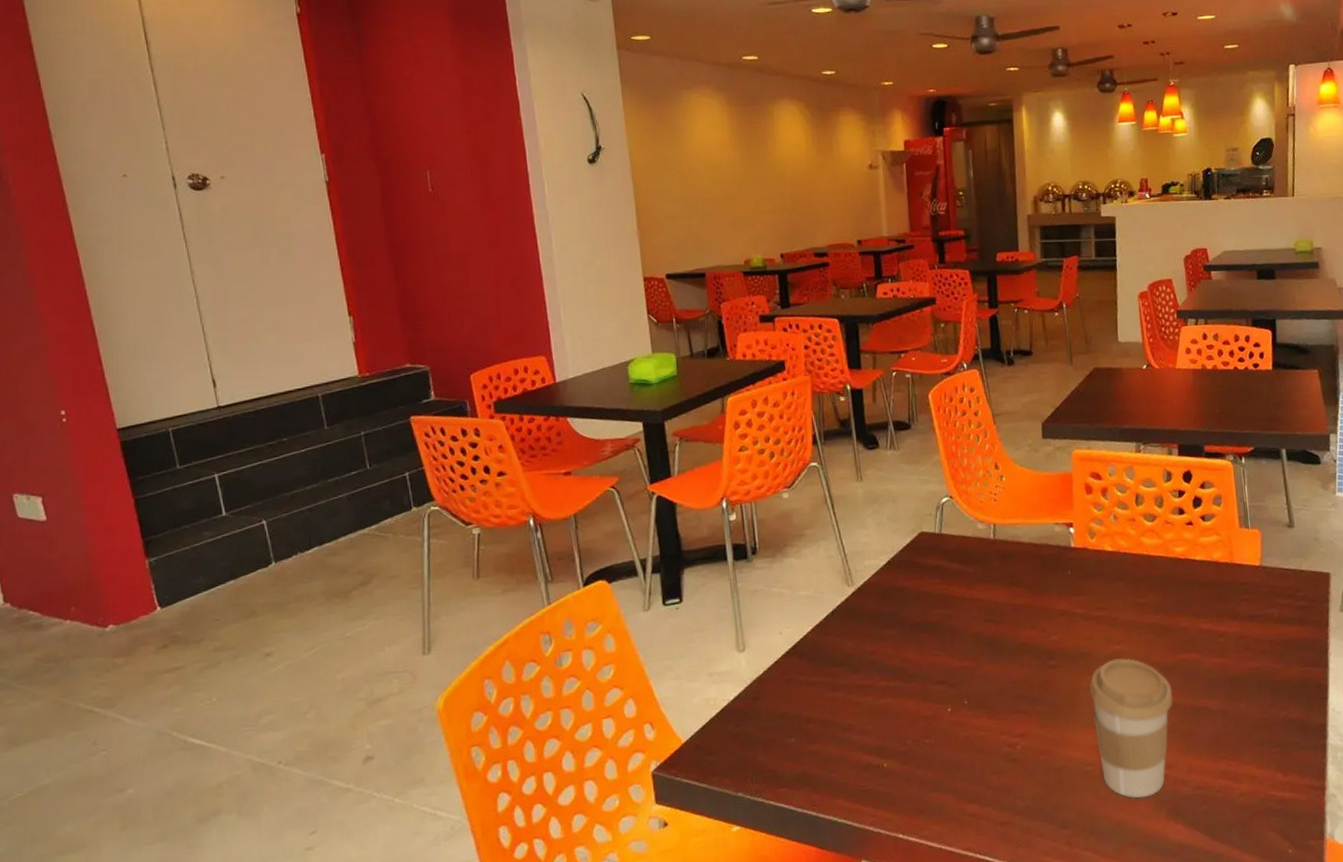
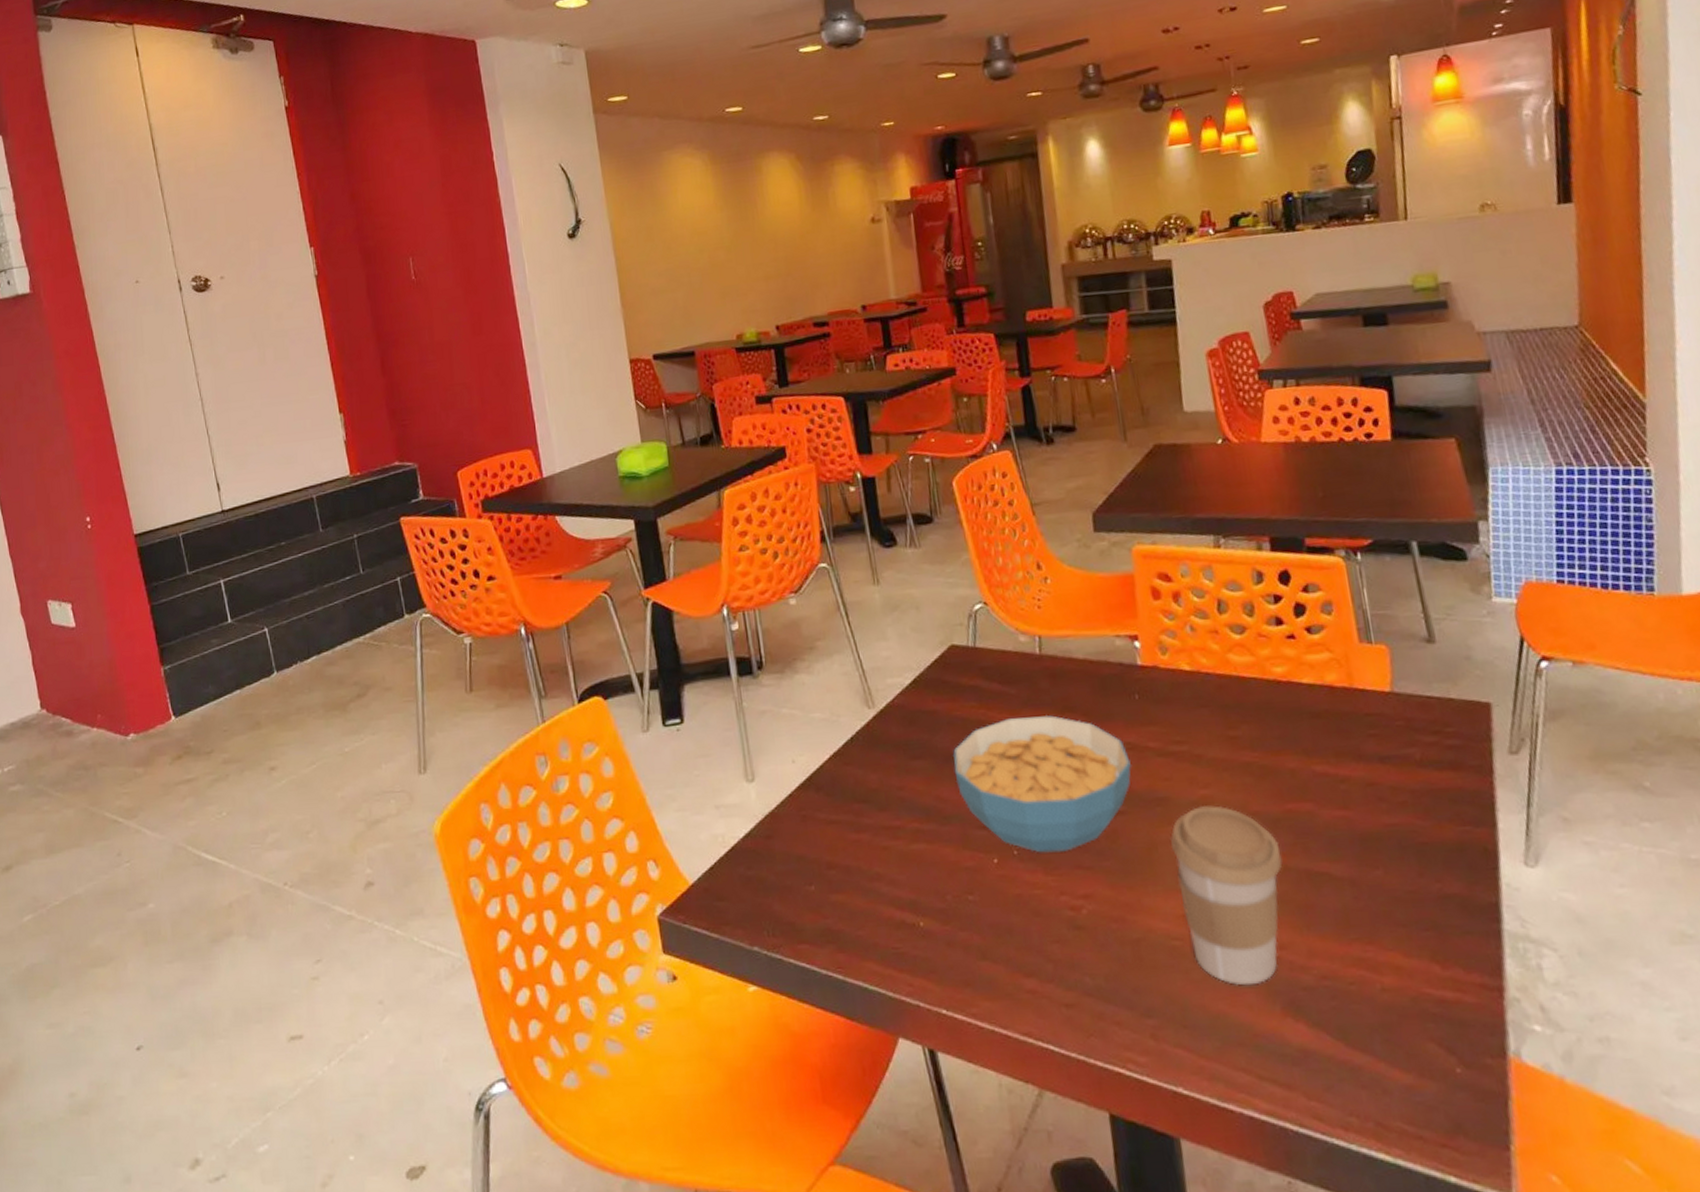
cereal bowl: none [918,589,1063,702] -> present [953,715,1132,853]

